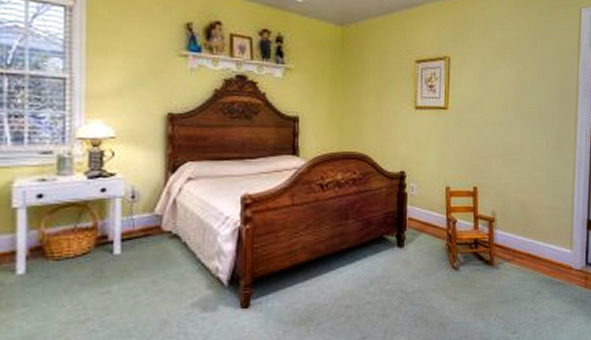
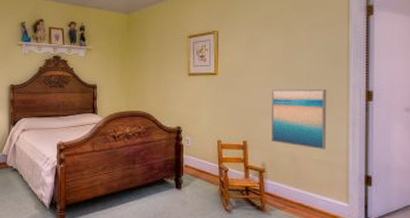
wall art: none [501,127,557,195] -> present [270,89,327,150]

